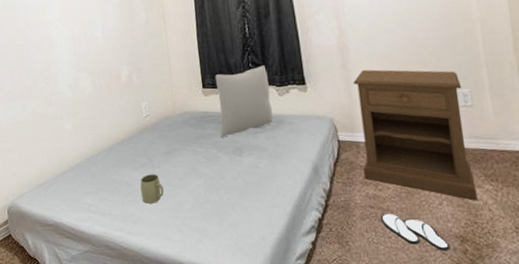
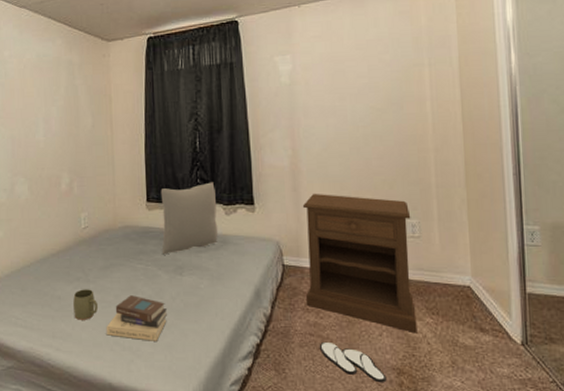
books: none [173,178,231,221] -> present [106,295,168,341]

